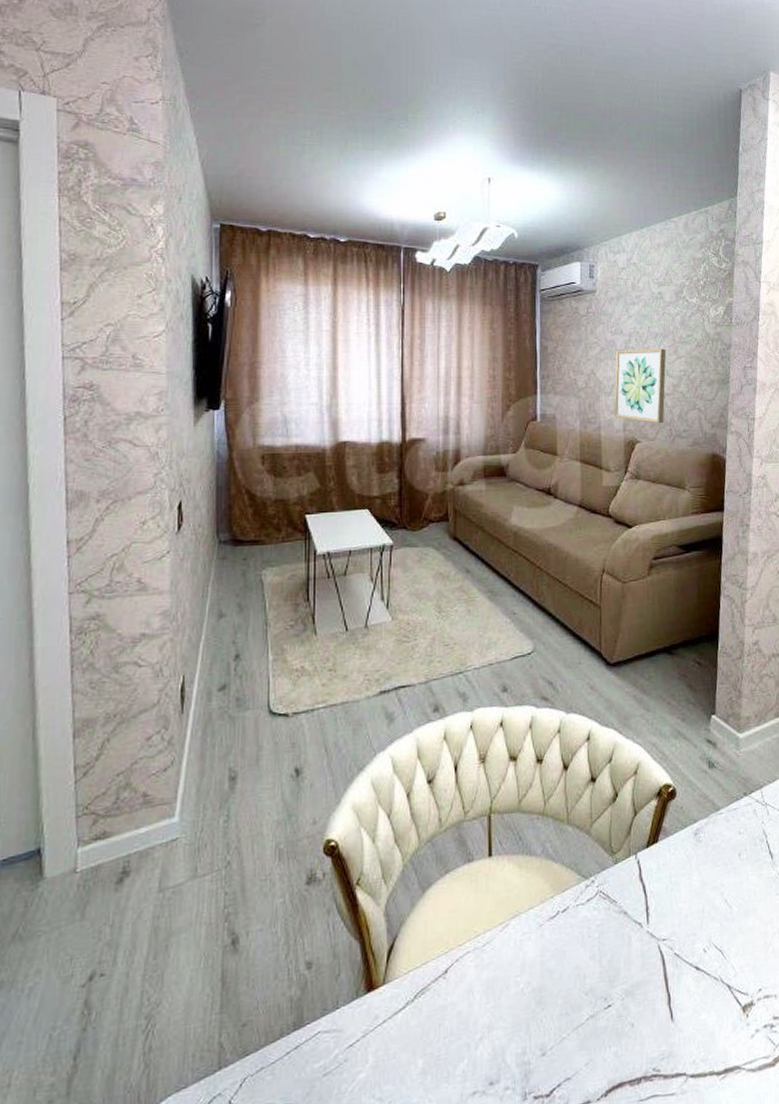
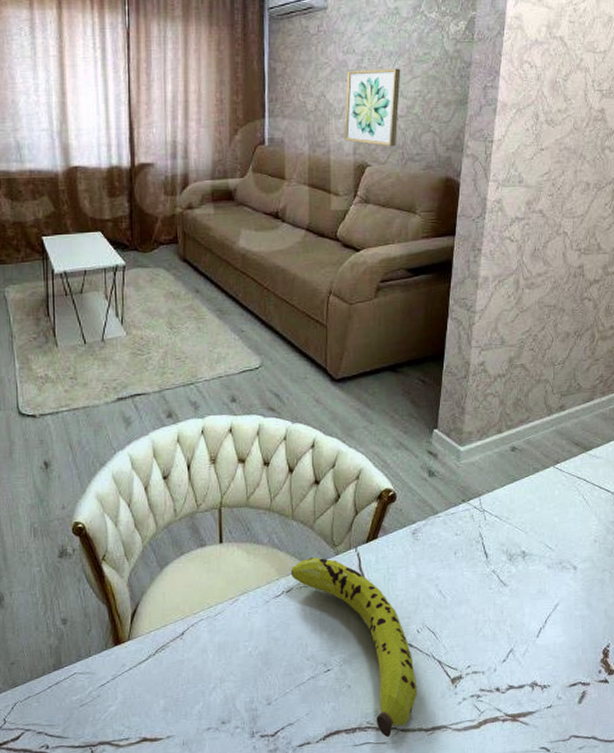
fruit: none [566,867,707,1087] -> present [290,557,418,737]

